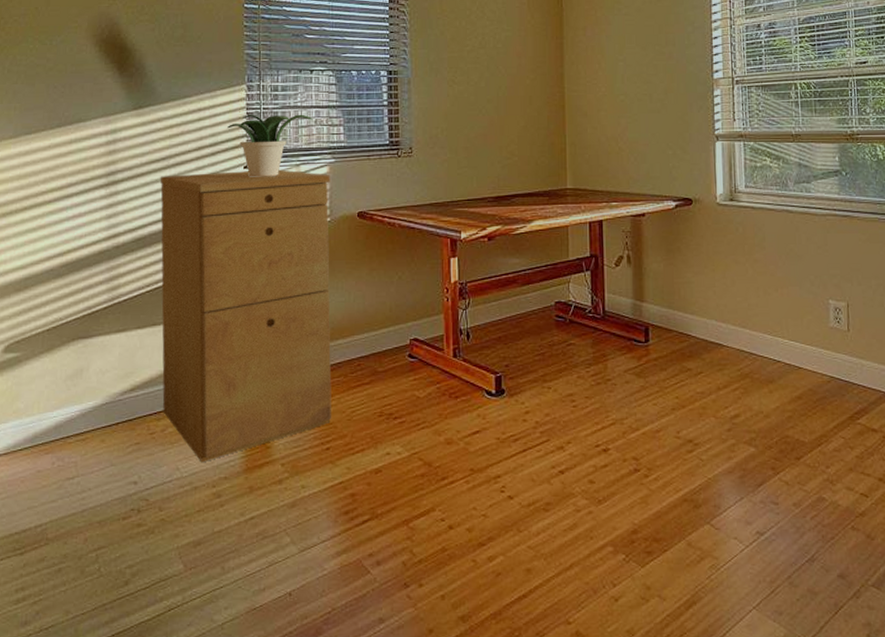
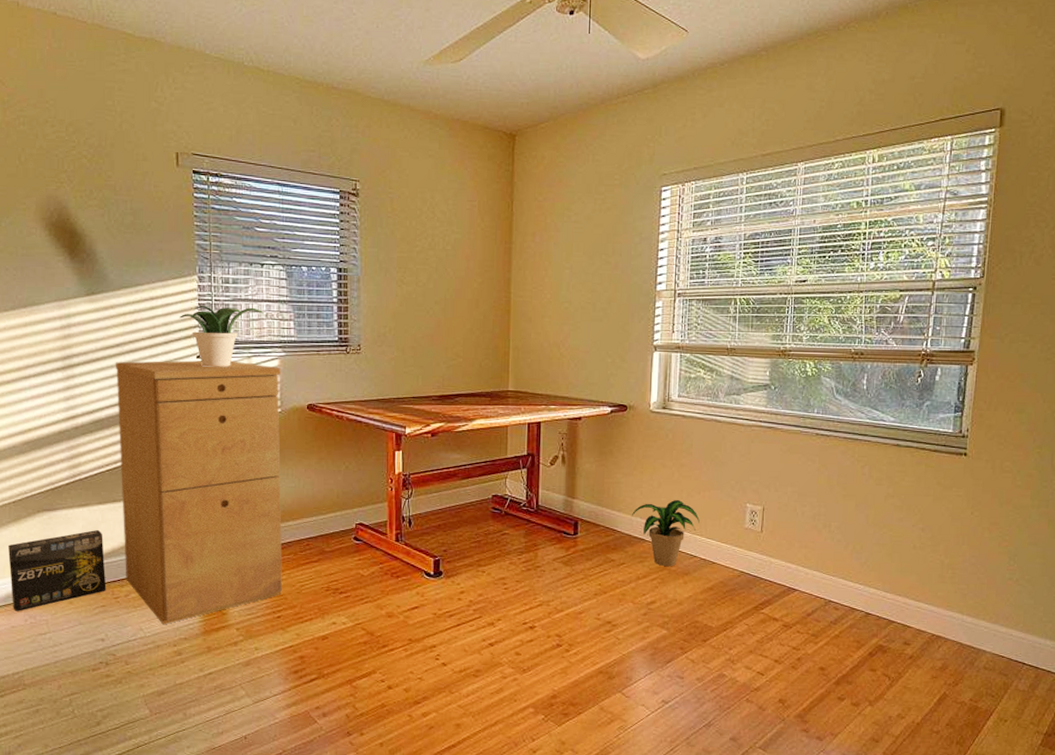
box: none [38,358,142,453] -> present [8,530,107,611]
potted plant: none [705,299,780,373] -> present [631,500,700,566]

